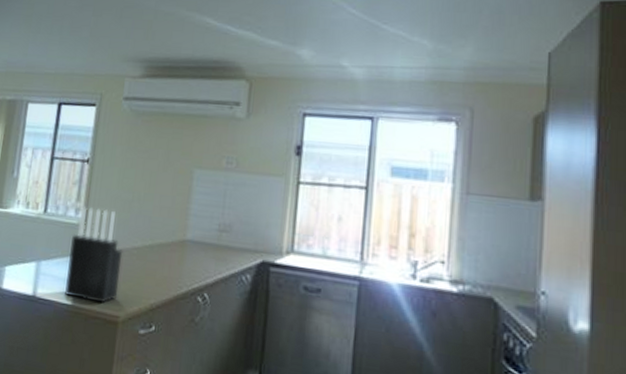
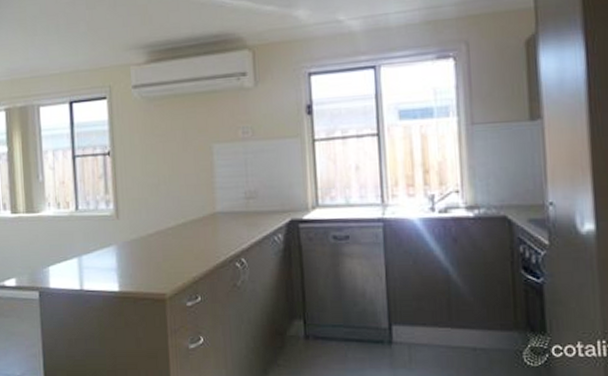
knife block: present [65,206,123,304] -> none [107,196,161,285]

